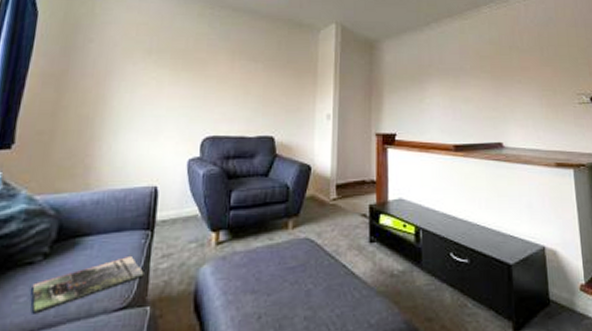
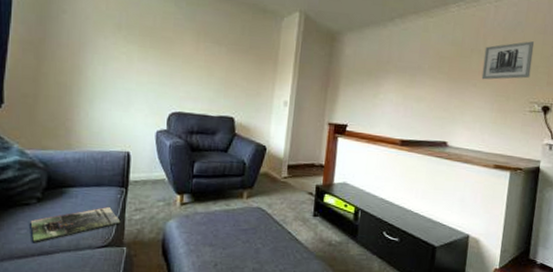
wall art: none [522,35,572,76] -> present [481,41,535,80]

